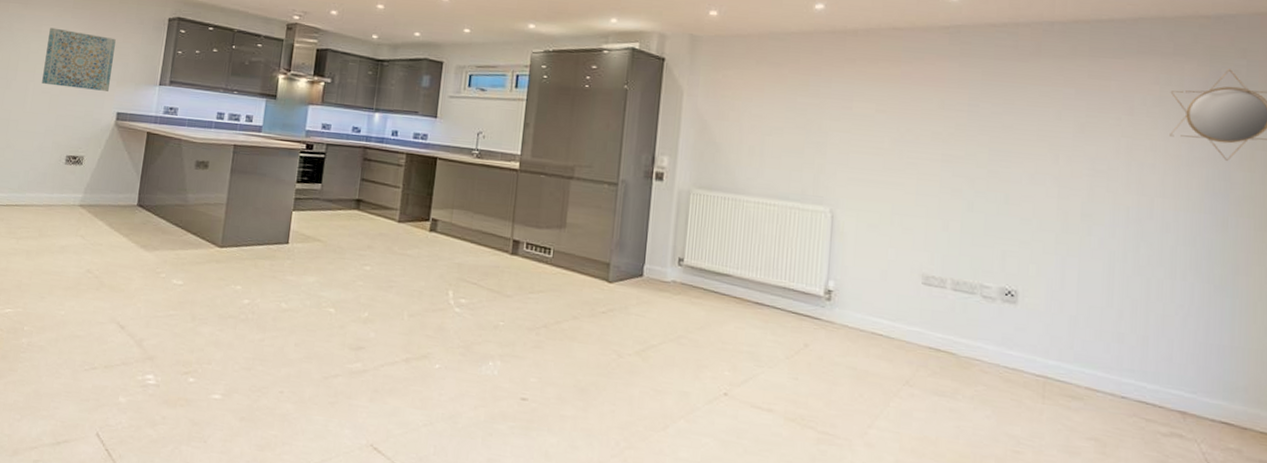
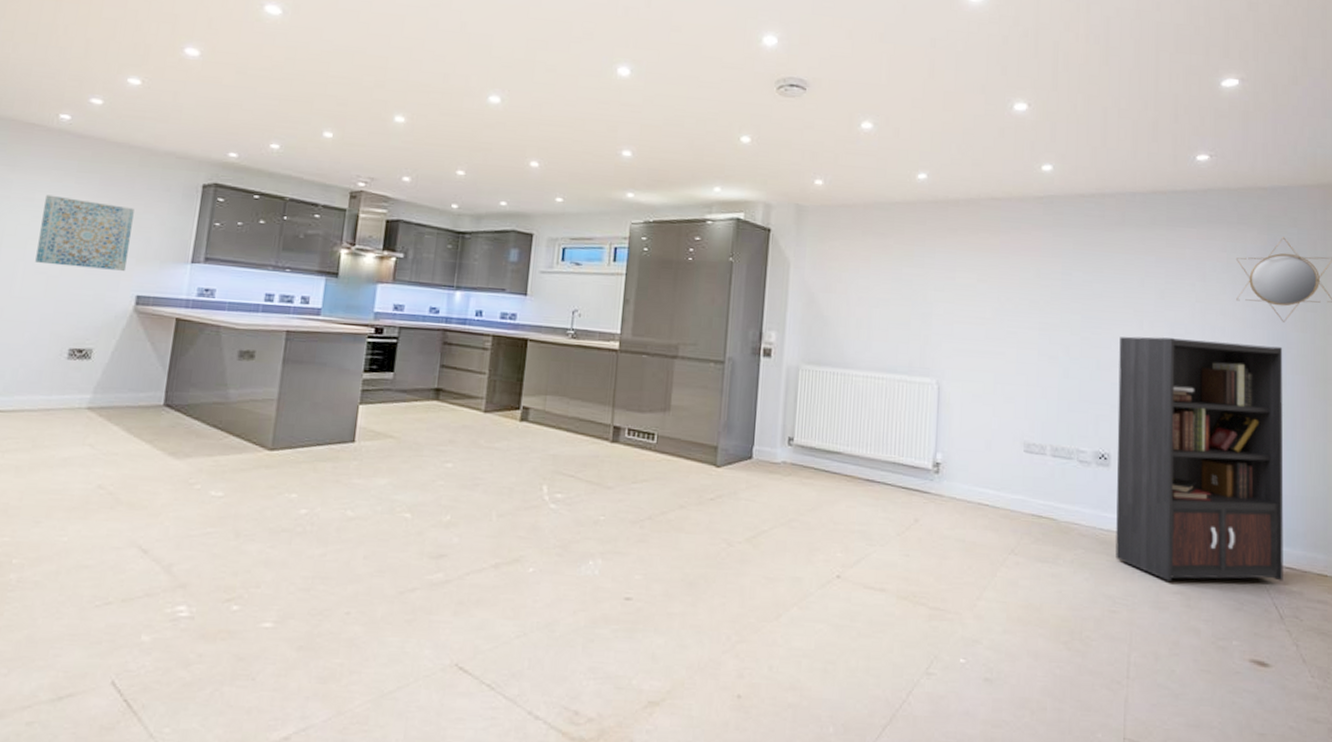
bookcase: none [1021,171,1225,437] -> present [1115,336,1284,581]

